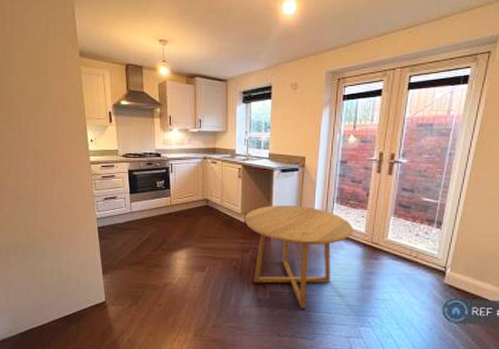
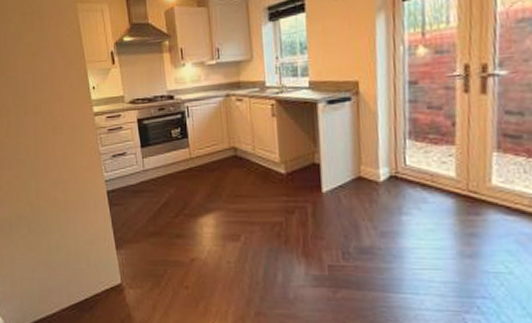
round table: present [244,205,354,308] -> none [284,146,439,288]

